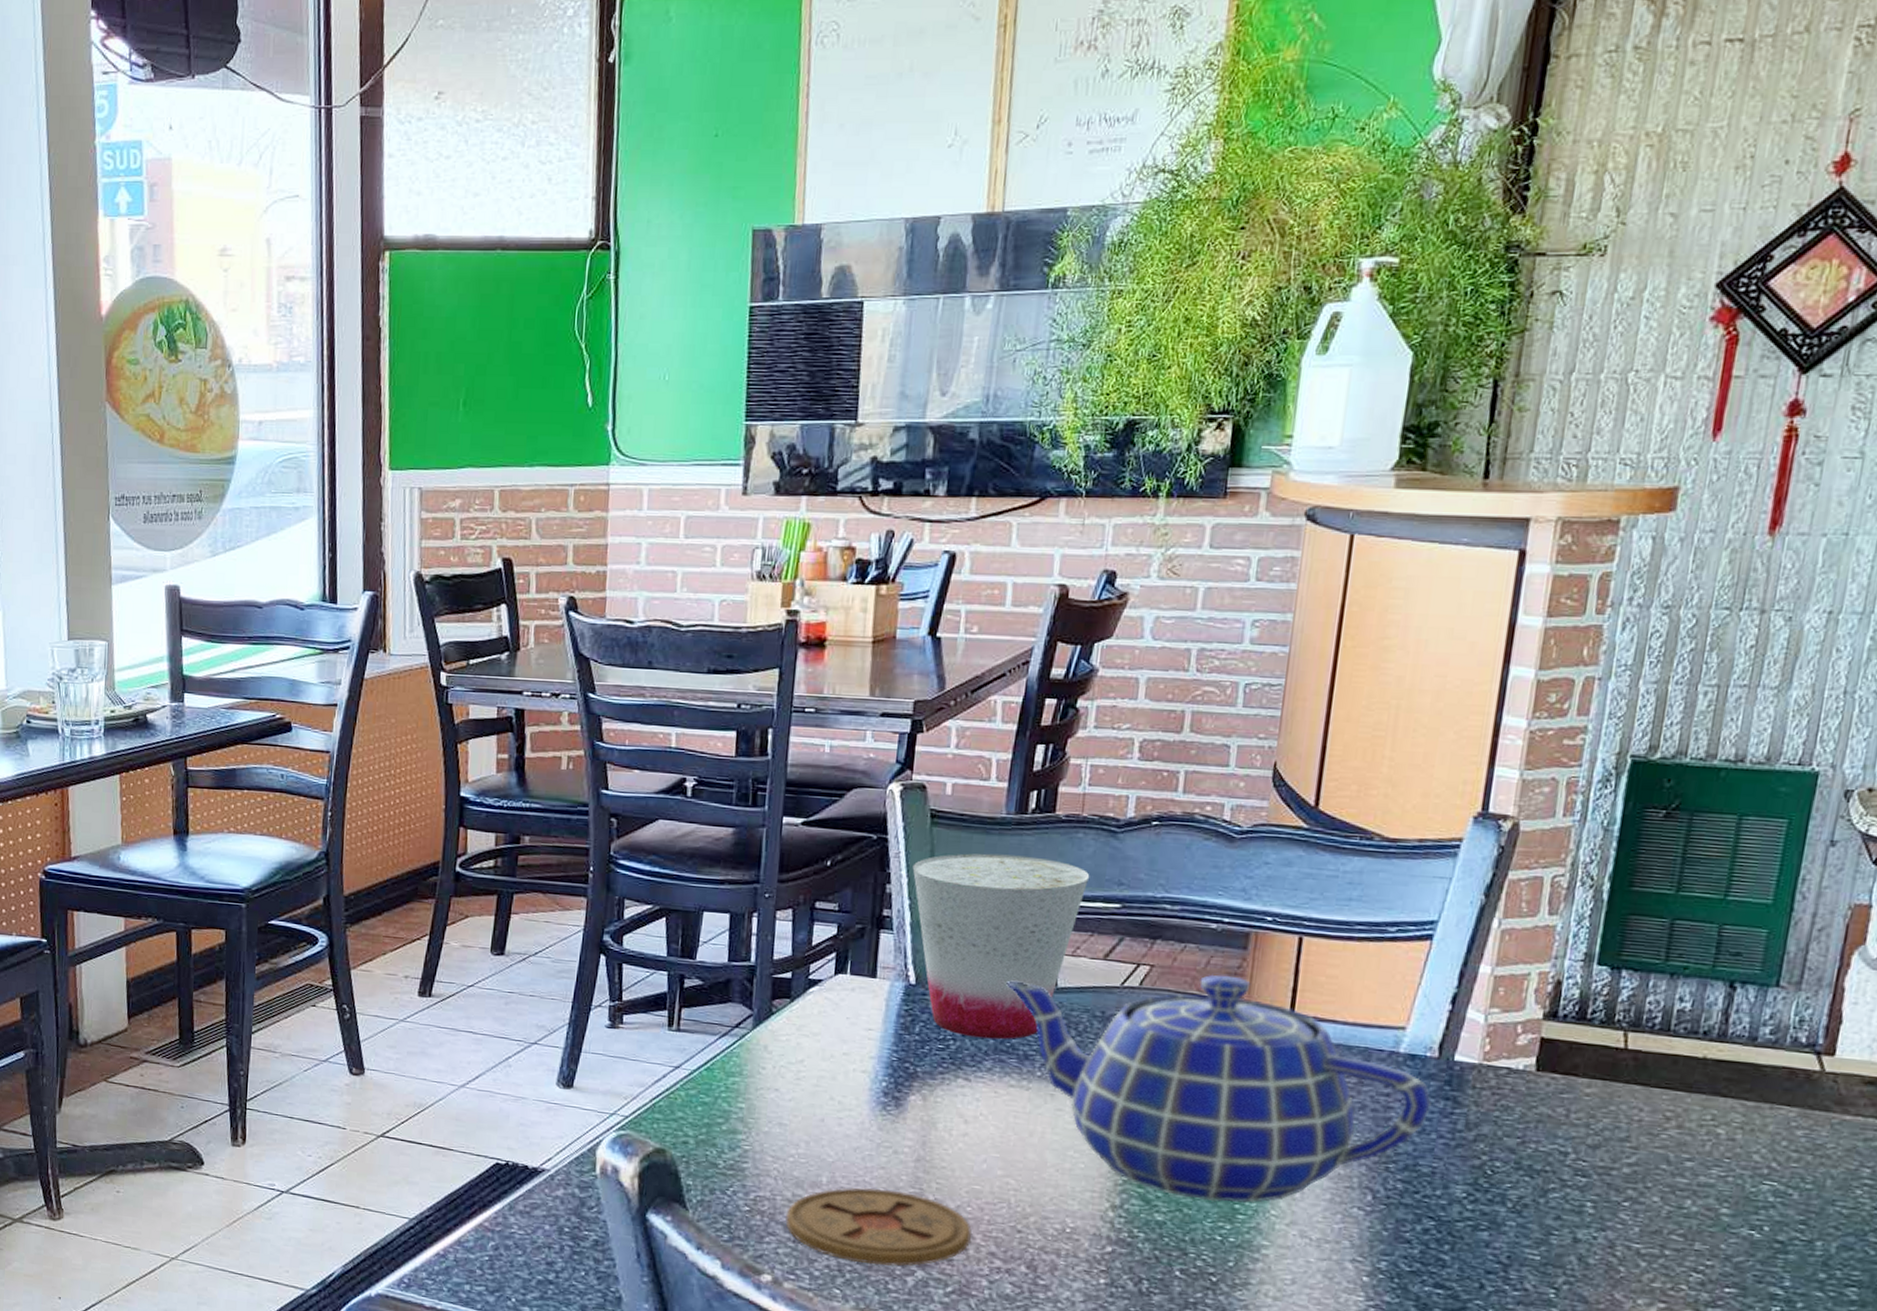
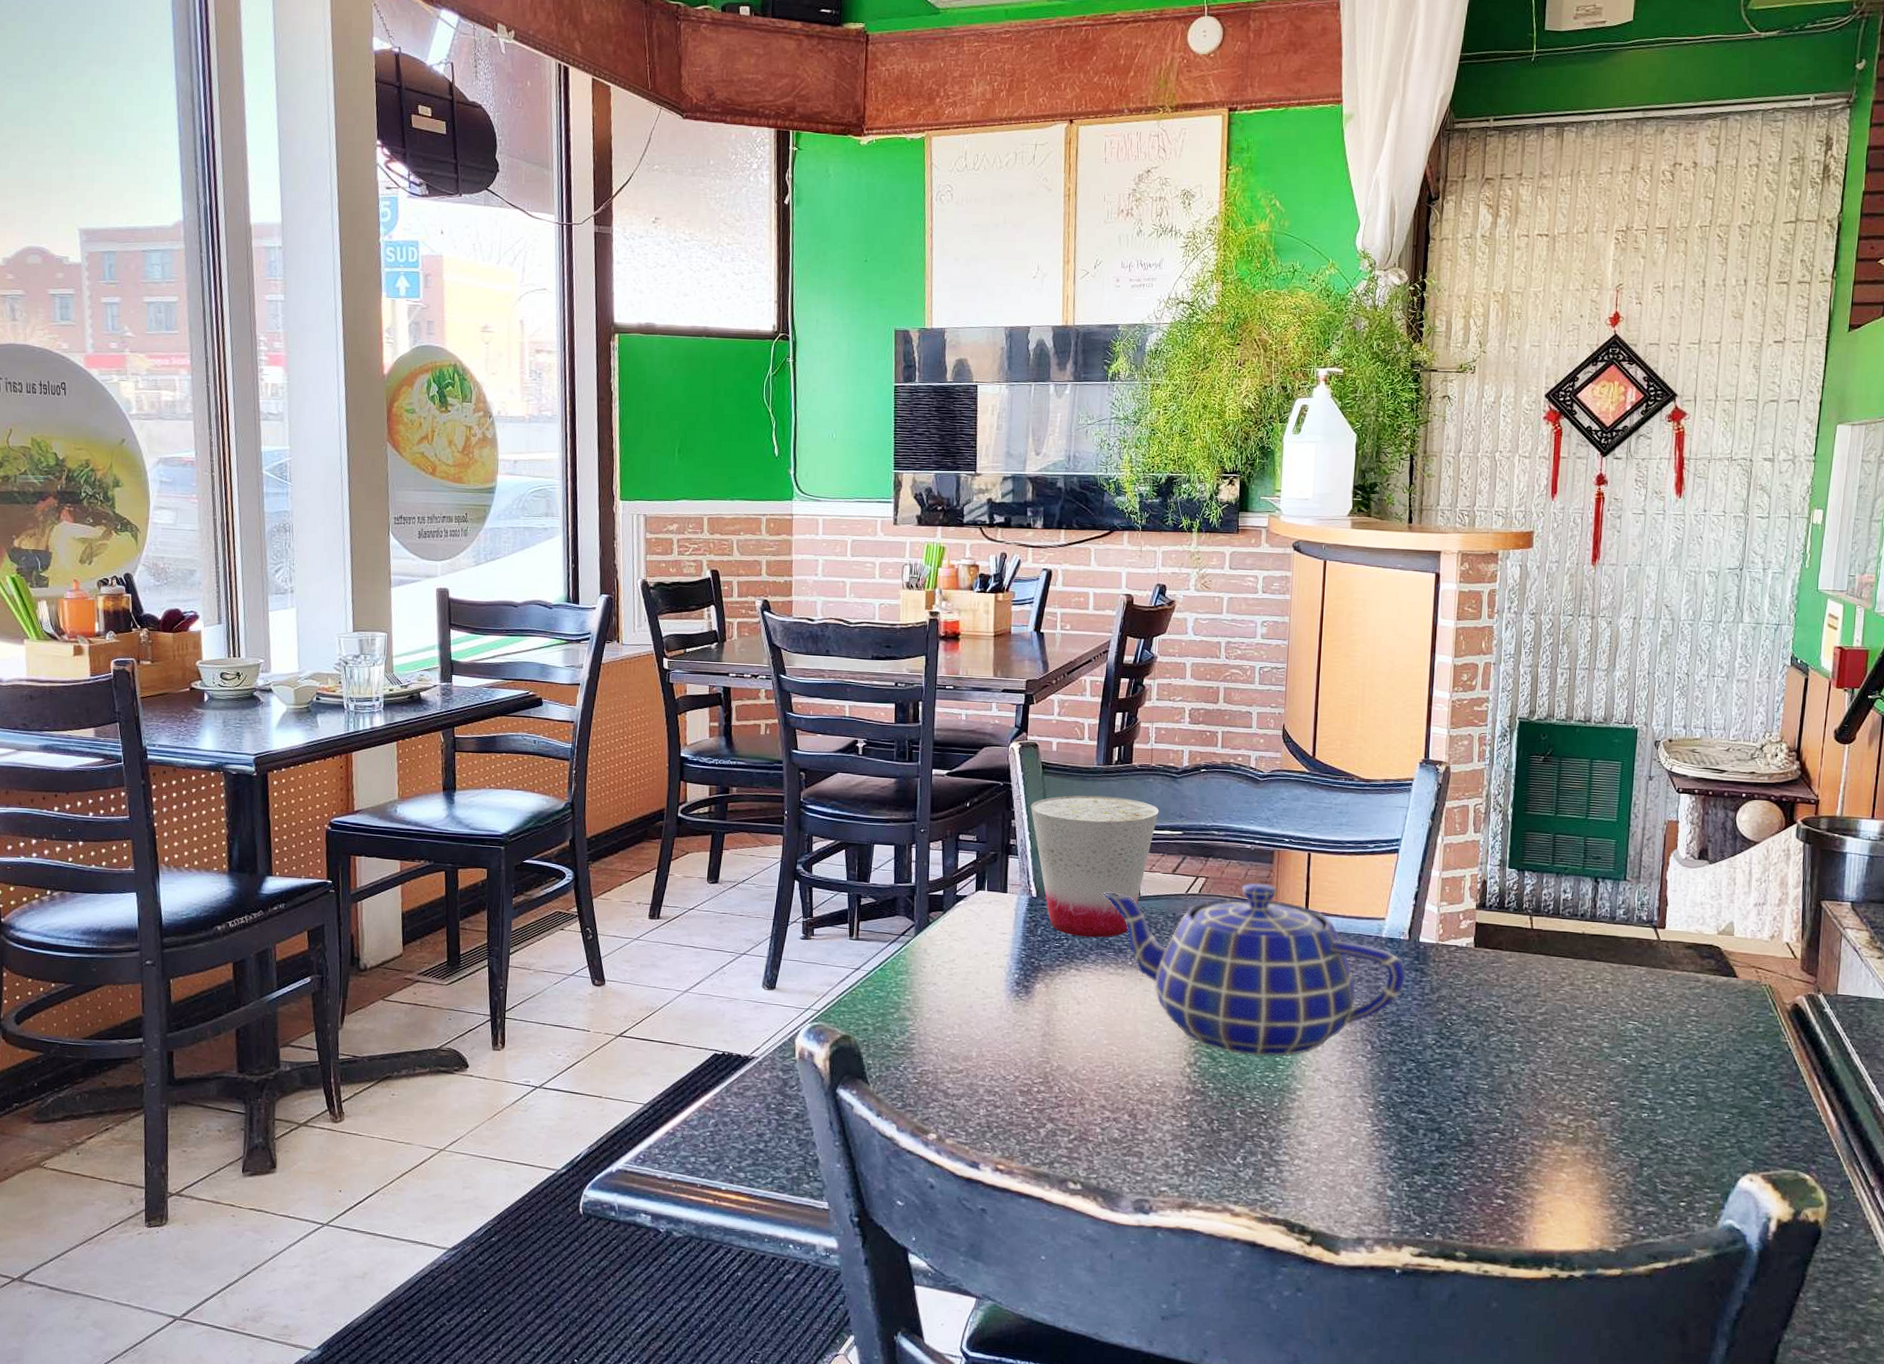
coaster: present [785,1187,973,1267] -> none [945,1058,1088,1121]

